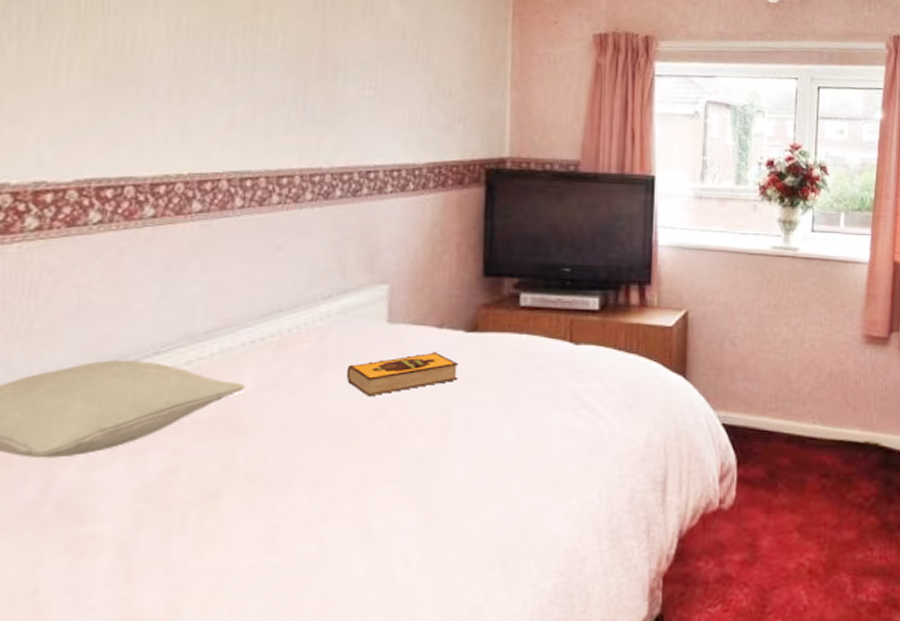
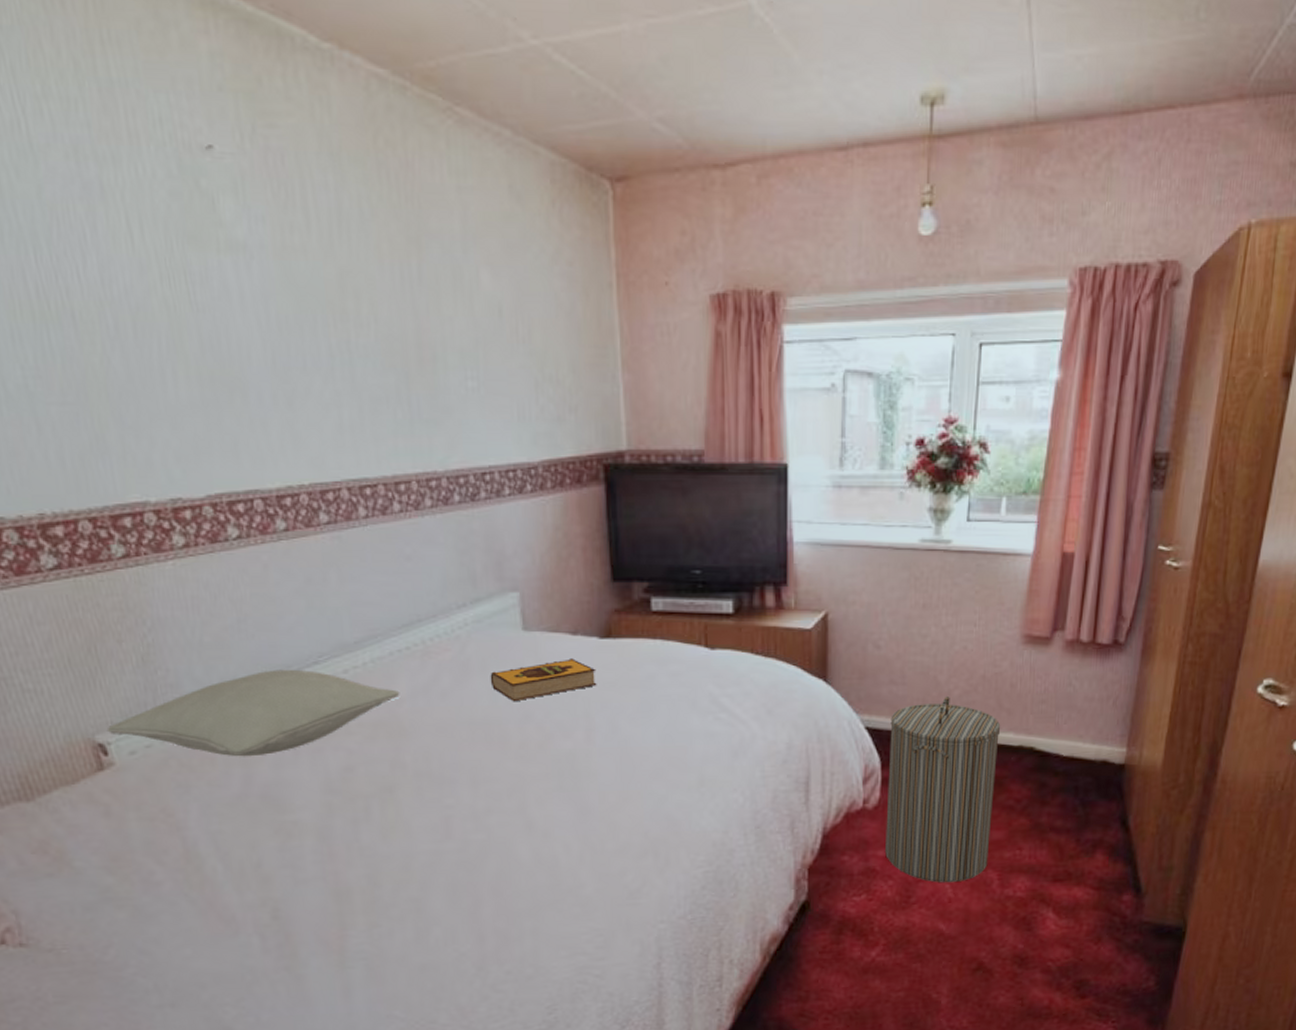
laundry hamper: none [741,392,848,589] -> present [885,695,1001,883]

